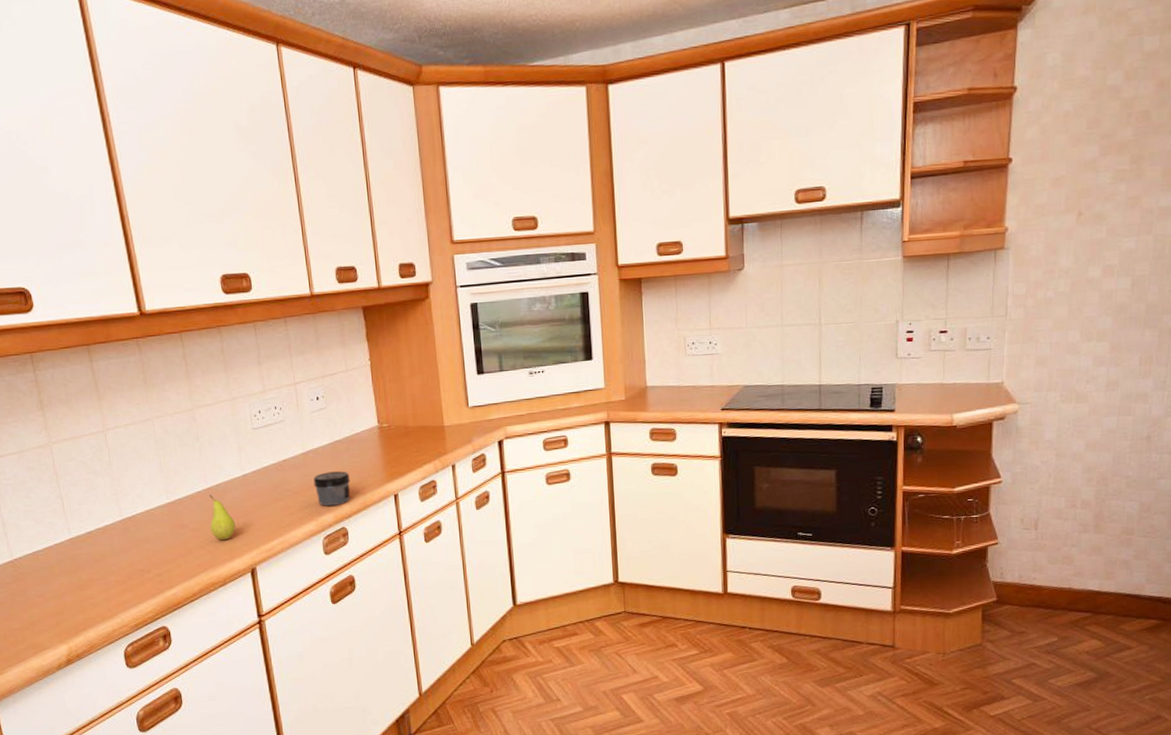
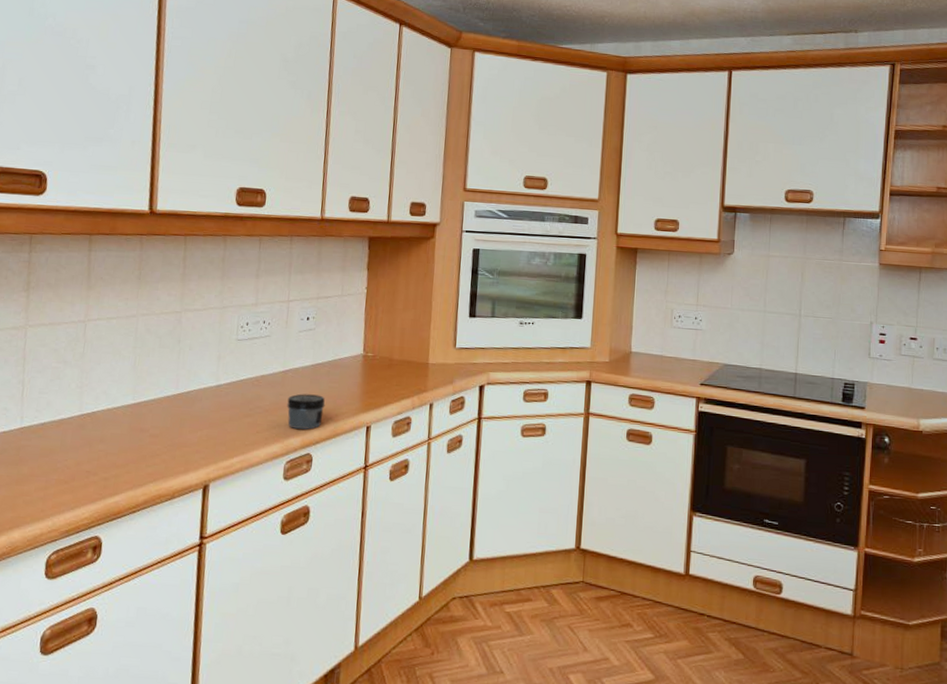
fruit: present [209,494,236,540] -> none [170,401,198,450]

